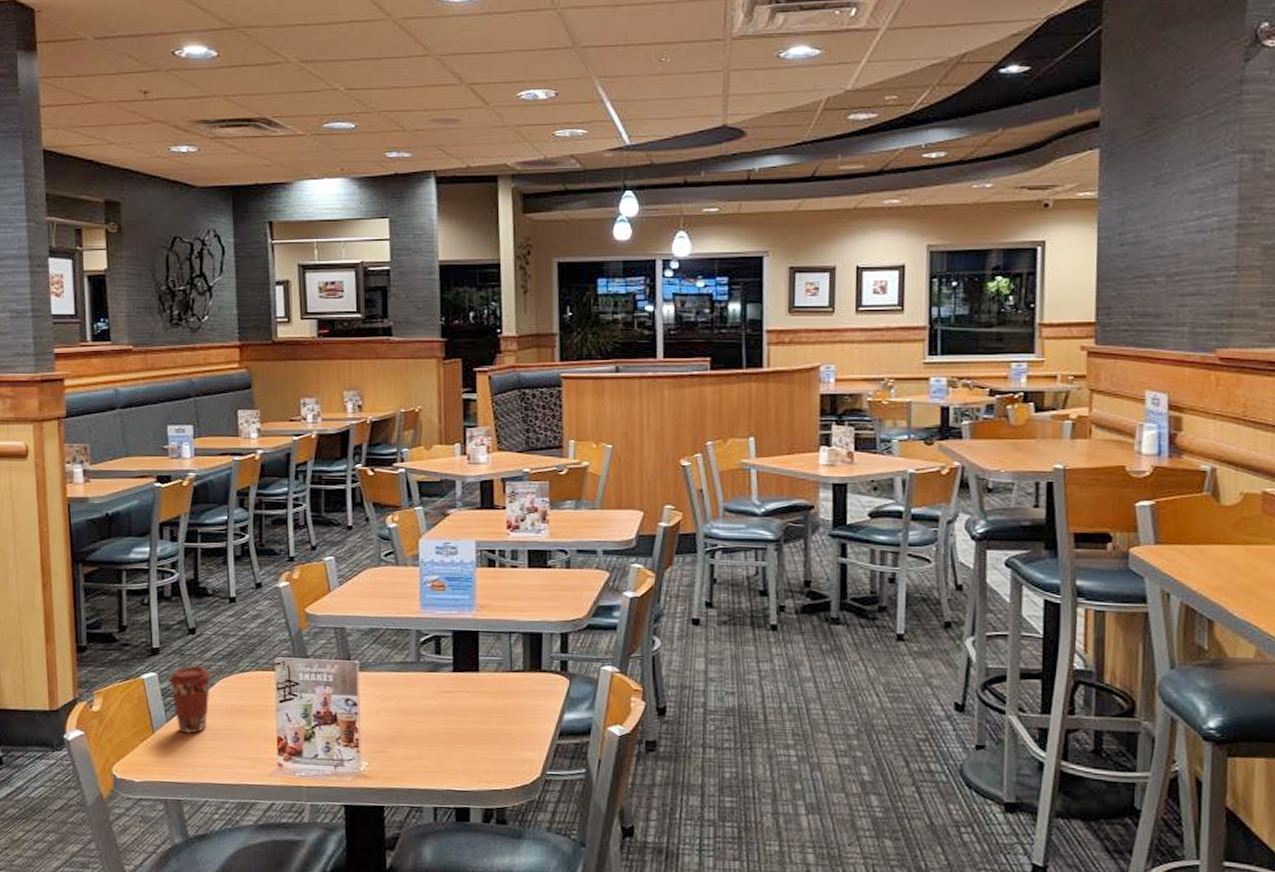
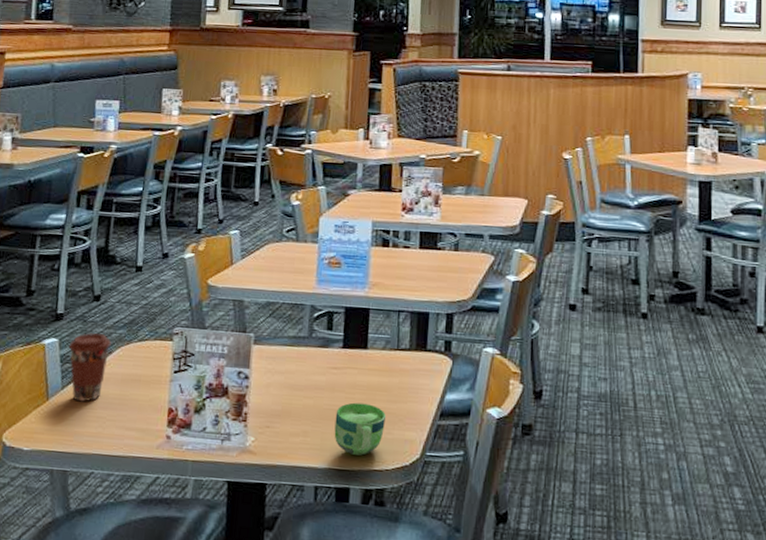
cup: none [450,725,502,776] -> present [334,402,386,455]

